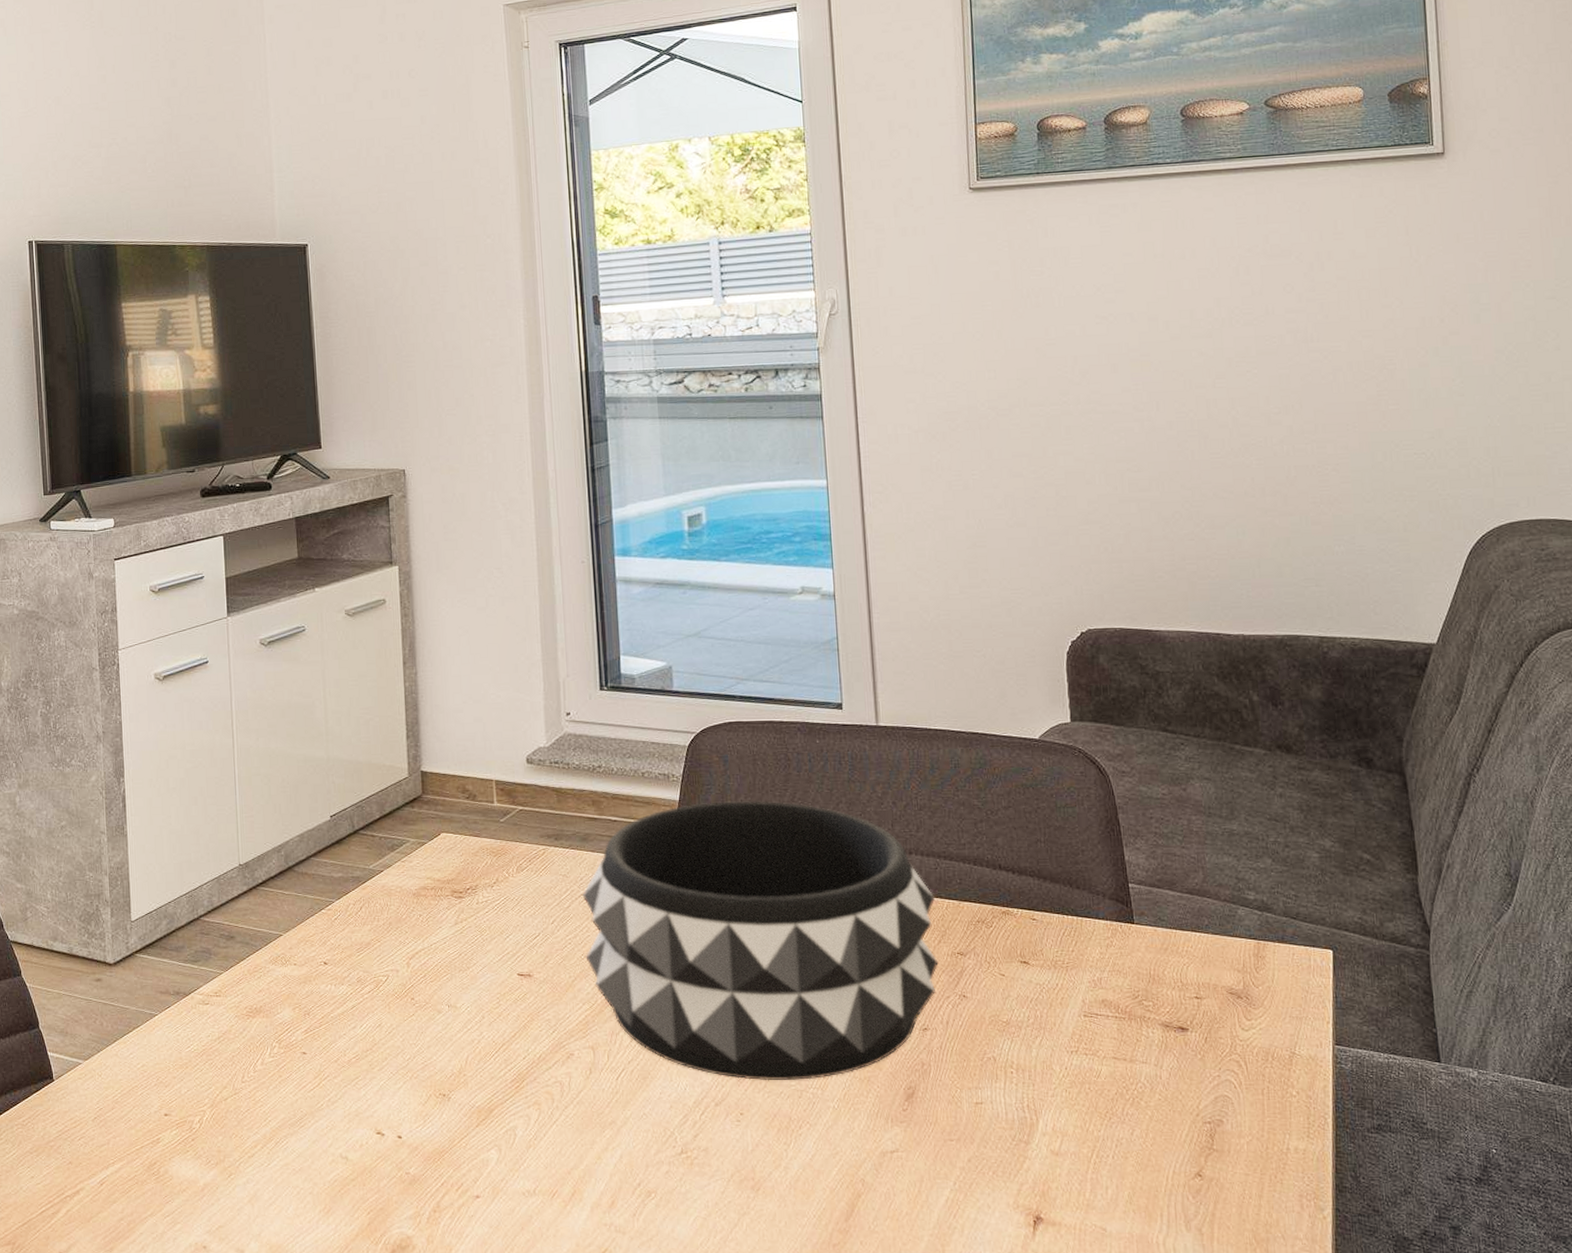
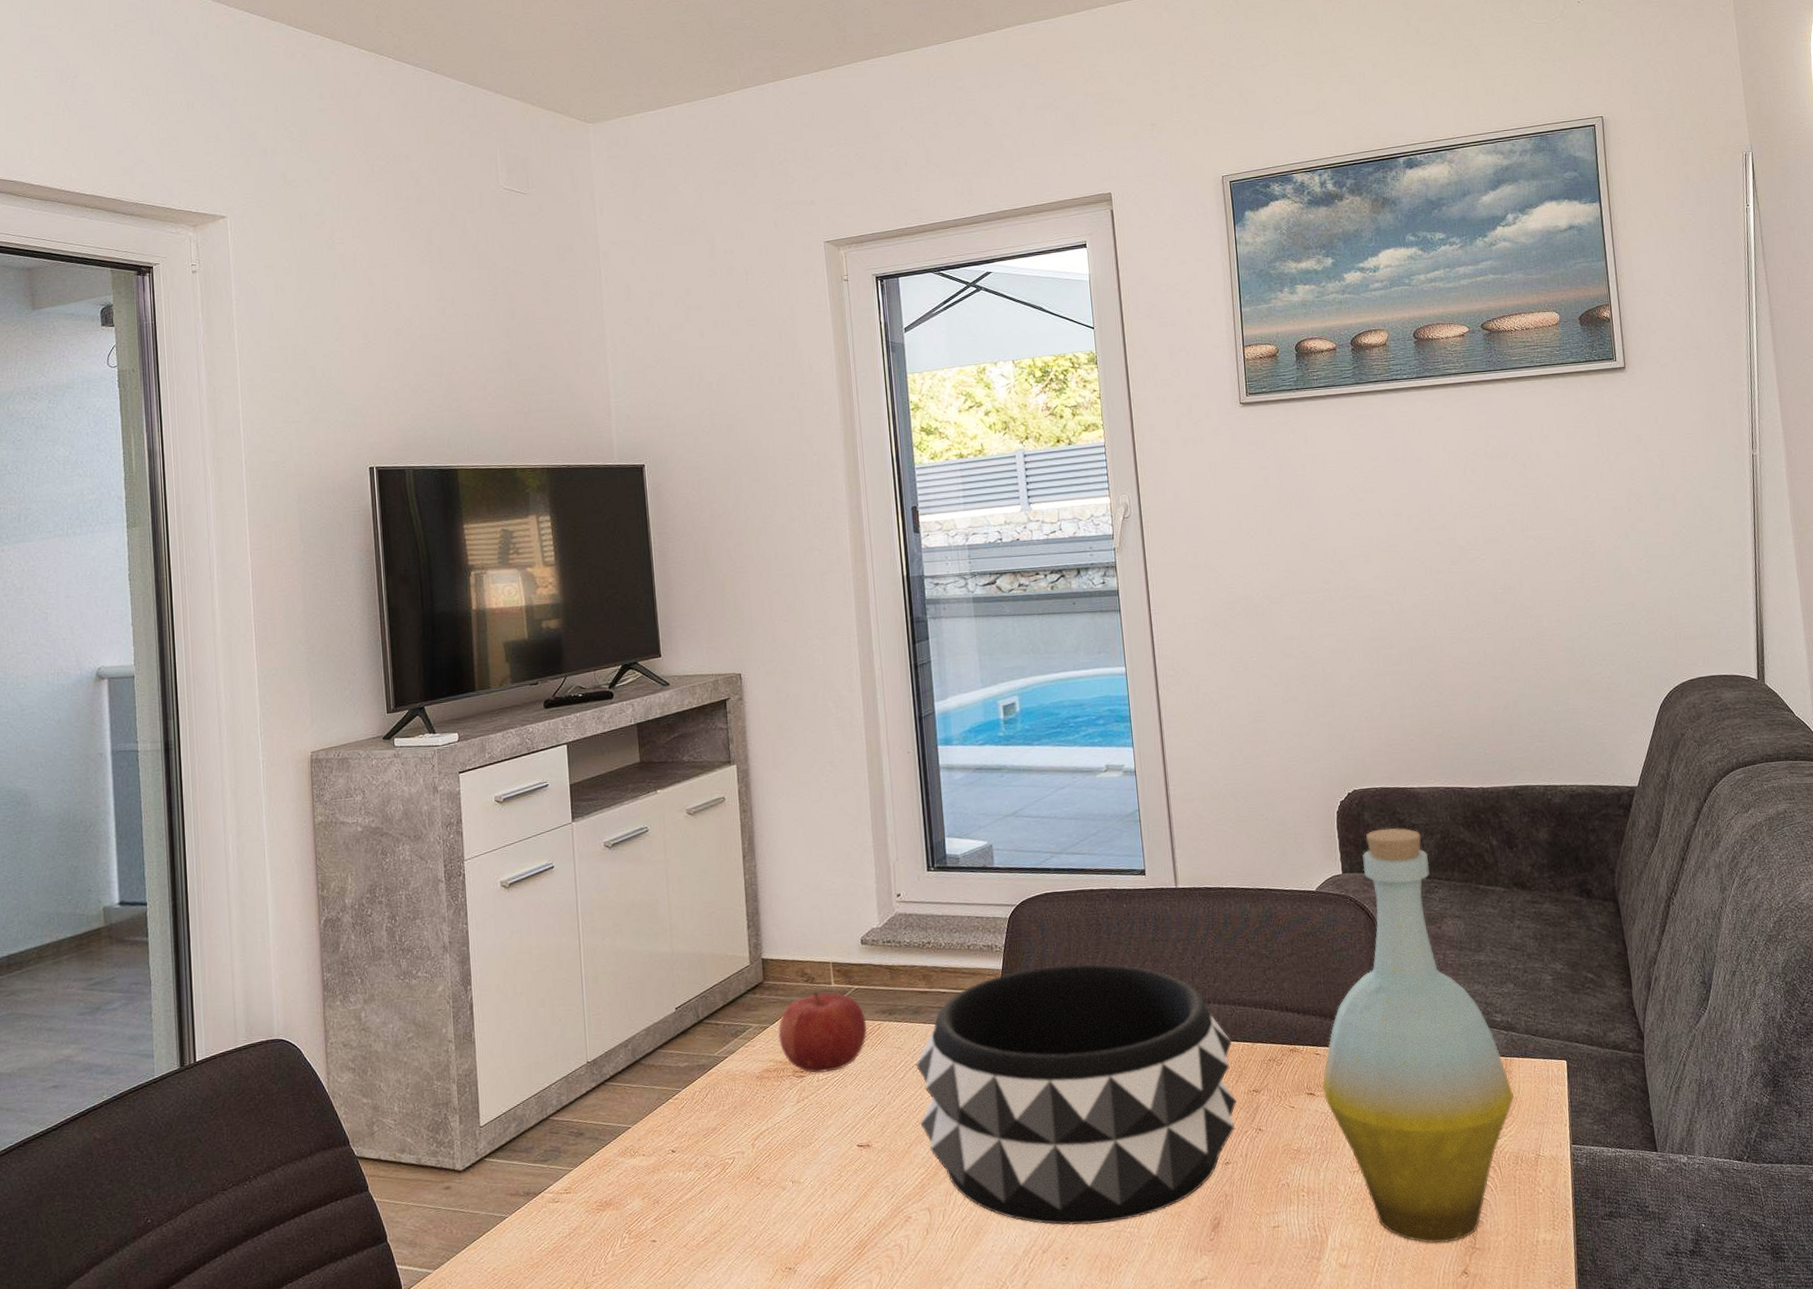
fruit: none [437,808,531,895] -> present [778,990,868,1073]
bottle: none [1037,674,1267,1140] -> present [1321,827,1515,1244]

